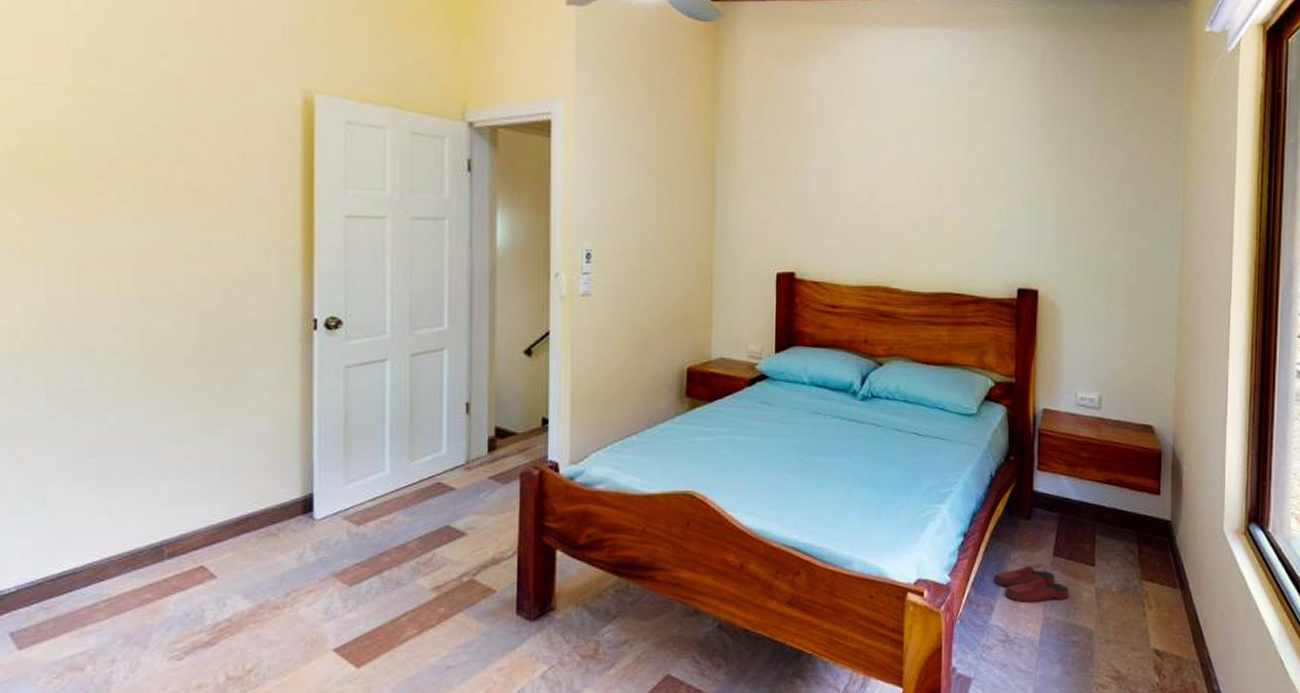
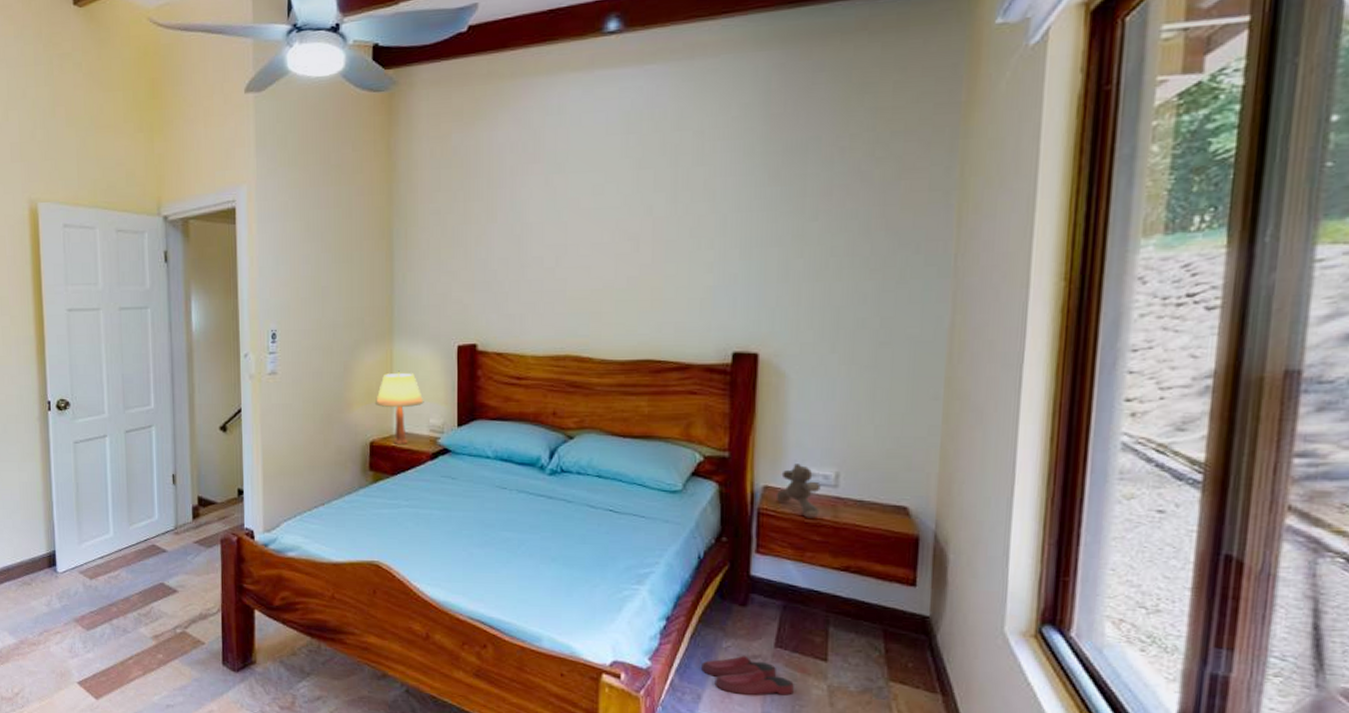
table lamp: none [693,296,743,371] -> present [374,371,424,445]
stuffed bear: none [1053,388,1088,437] -> present [775,464,821,518]

